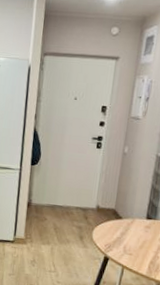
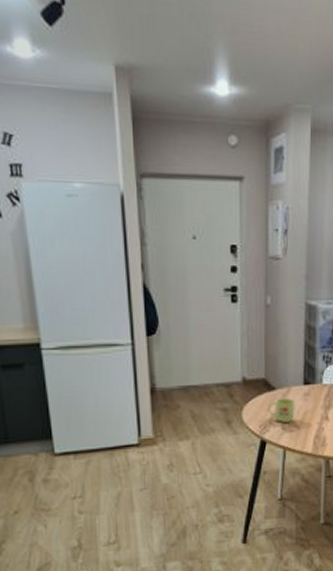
mug: none [113,226,137,247] -> present [267,397,295,423]

